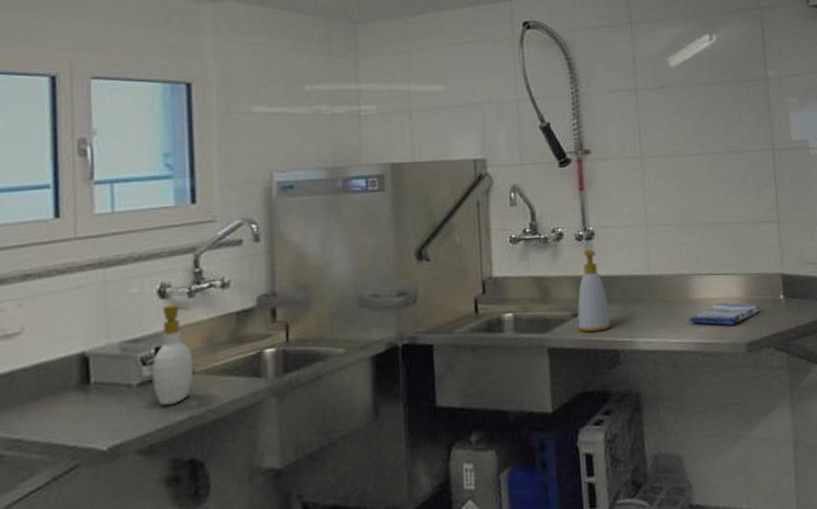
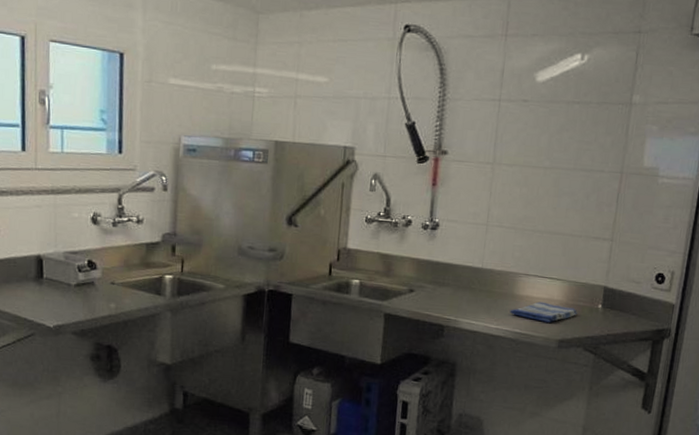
soap bottle: present [152,305,193,406] -> none [85,230,114,305]
soap bottle: present [577,249,612,333] -> none [411,238,442,308]

